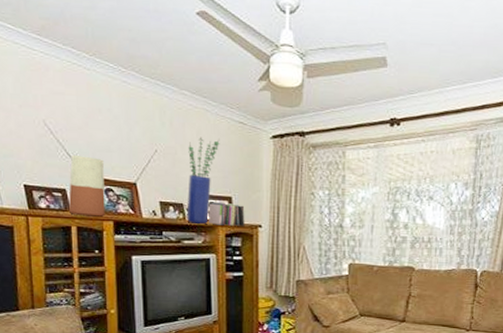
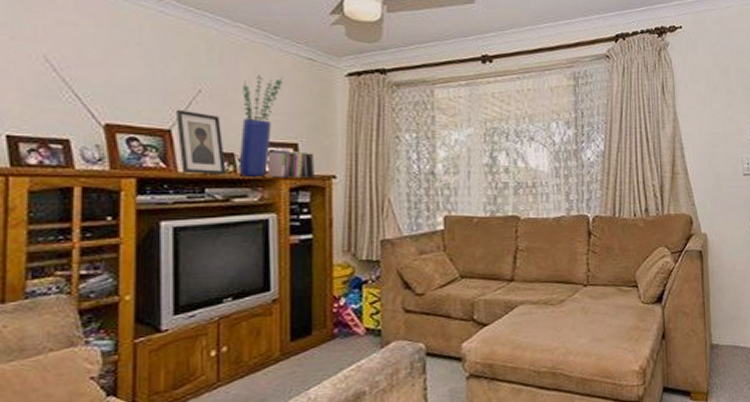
vase: present [68,155,105,217] -> none [71,97,127,173]
picture frame: none [139,166,178,221] -> present [176,109,226,175]

